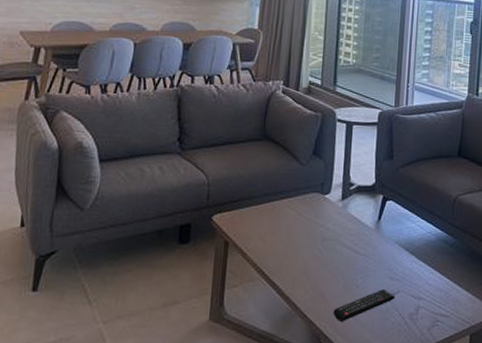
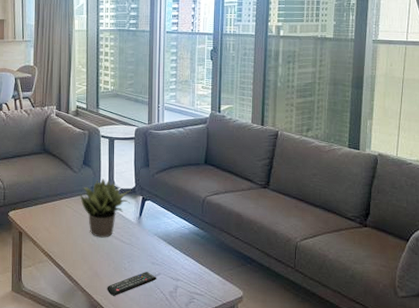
potted plant: none [305,172,370,247] -> present [79,178,131,238]

